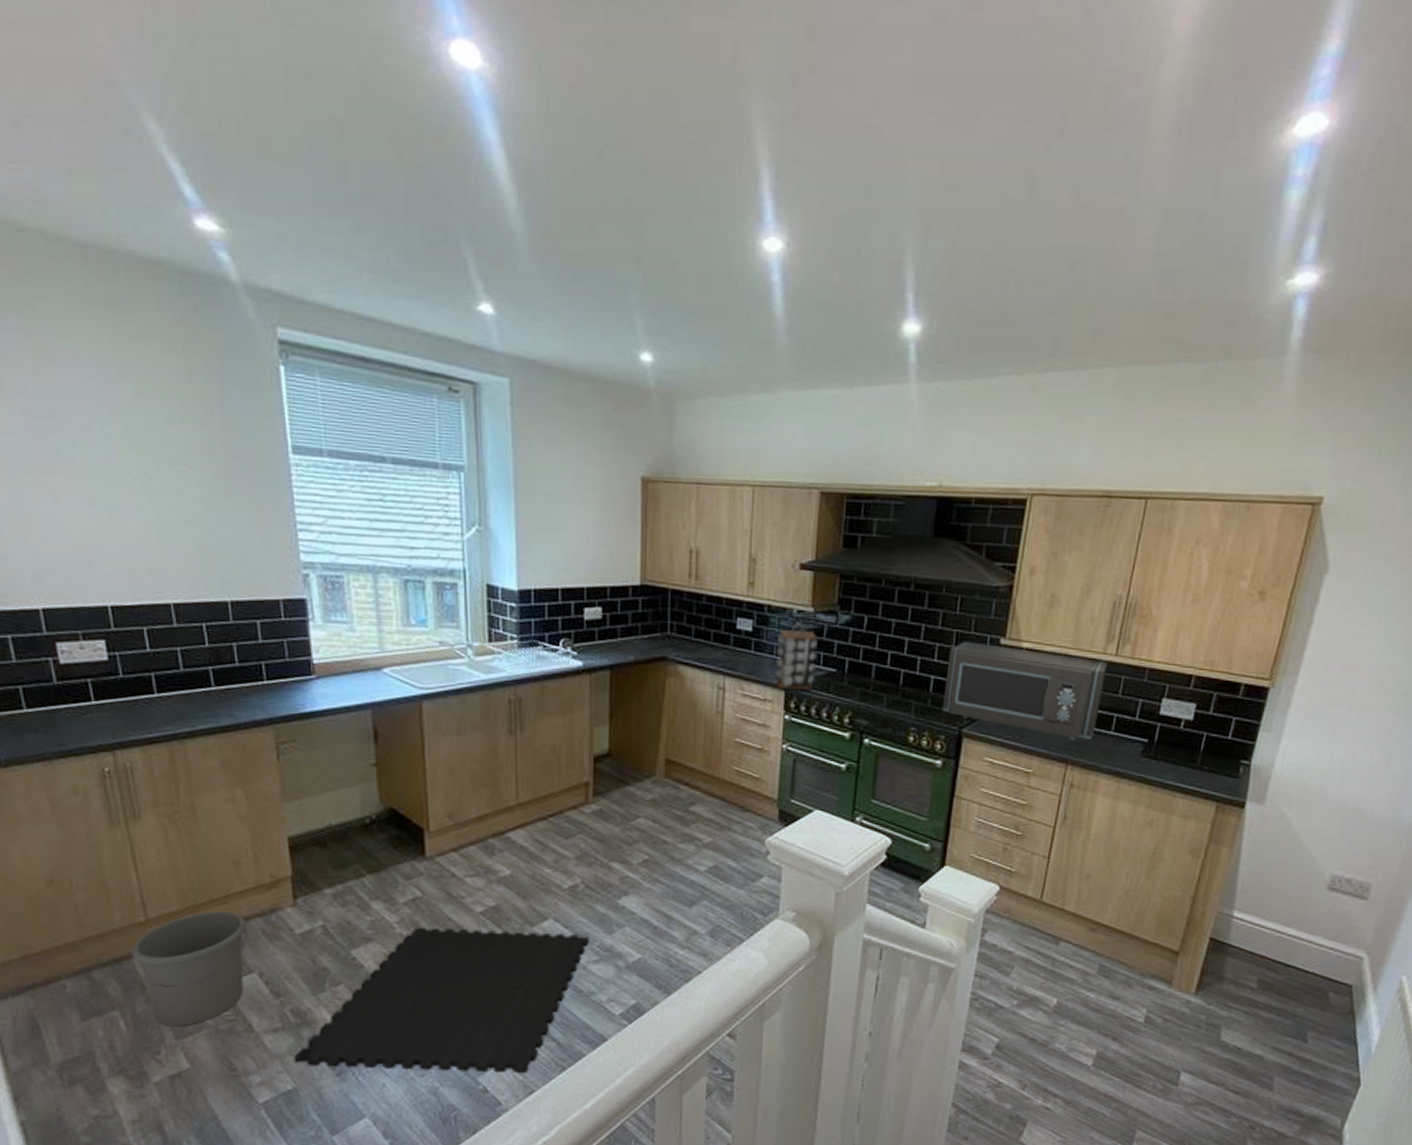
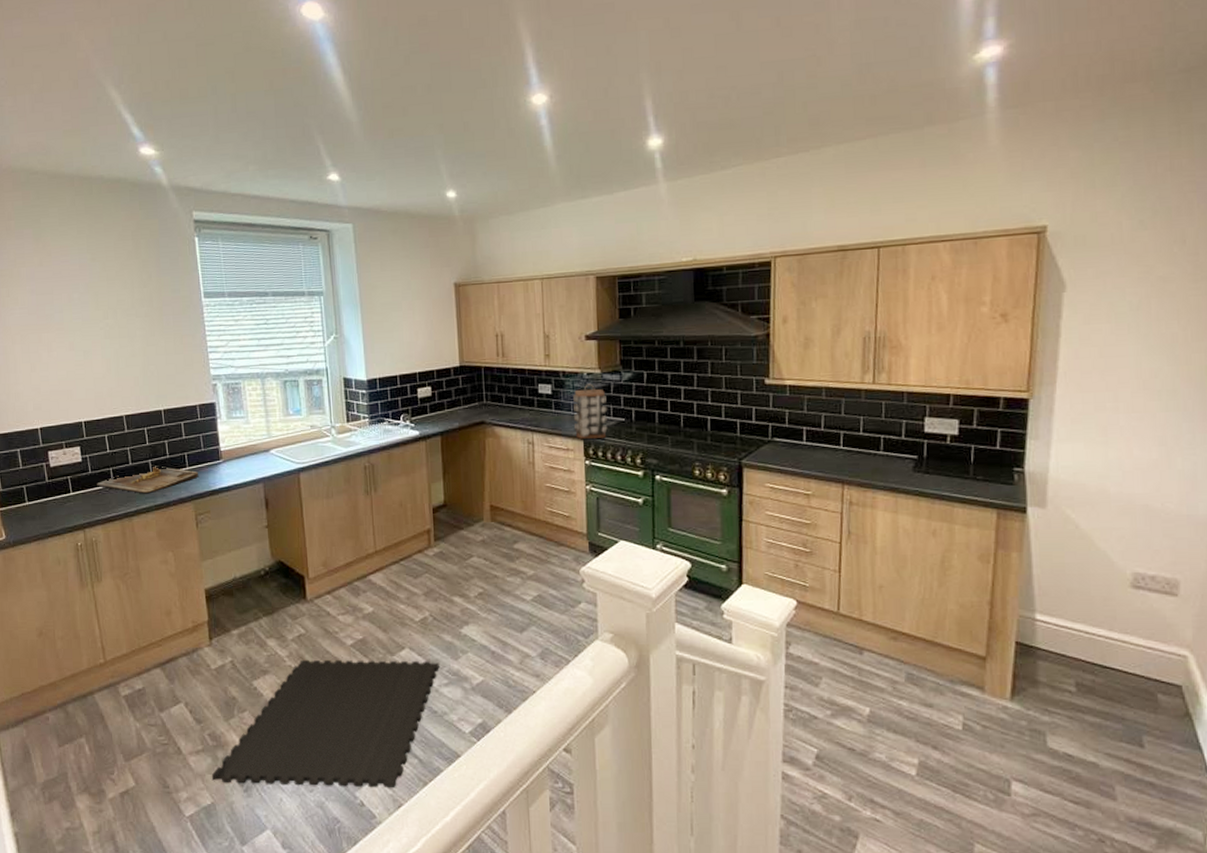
cutting board: none [131,675,282,711] -> present [97,466,199,494]
bucket: present [131,911,248,1027] -> none [94,653,177,751]
microwave: present [942,641,1108,740] -> none [720,384,868,462]

